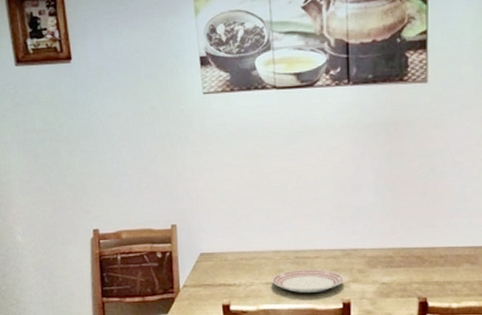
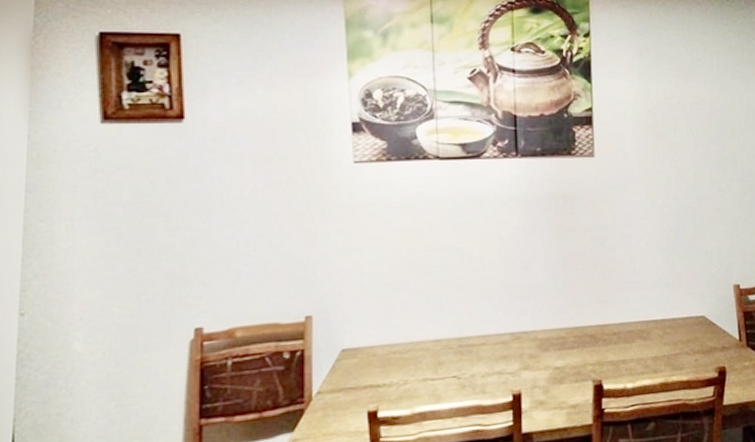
dinner plate: present [272,269,344,293] -> none [431,357,514,388]

